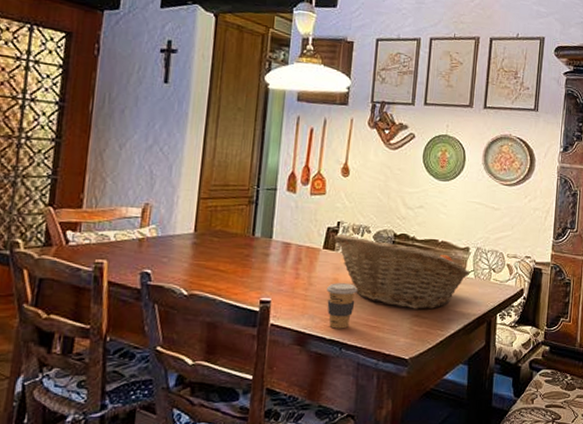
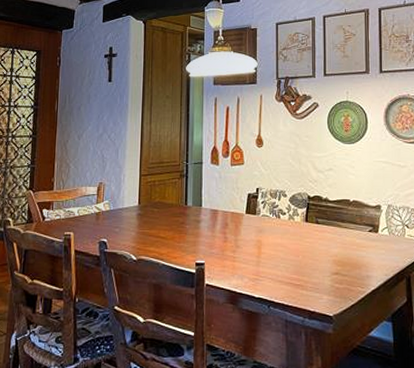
coffee cup: present [327,283,358,329] -> none [252,244,279,288]
fruit basket: present [333,233,471,310] -> none [254,199,384,267]

